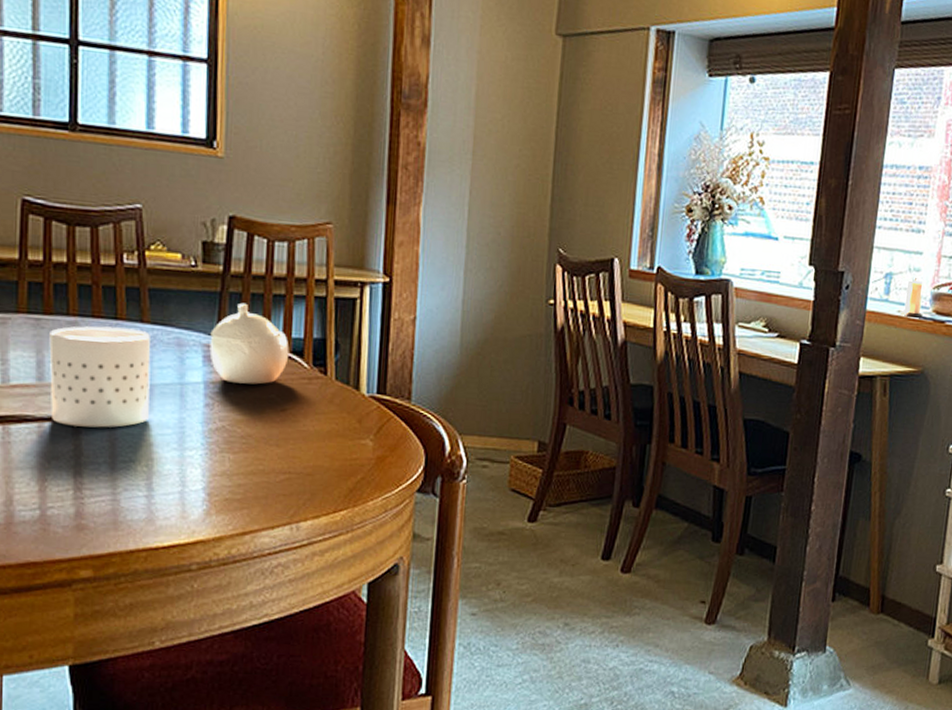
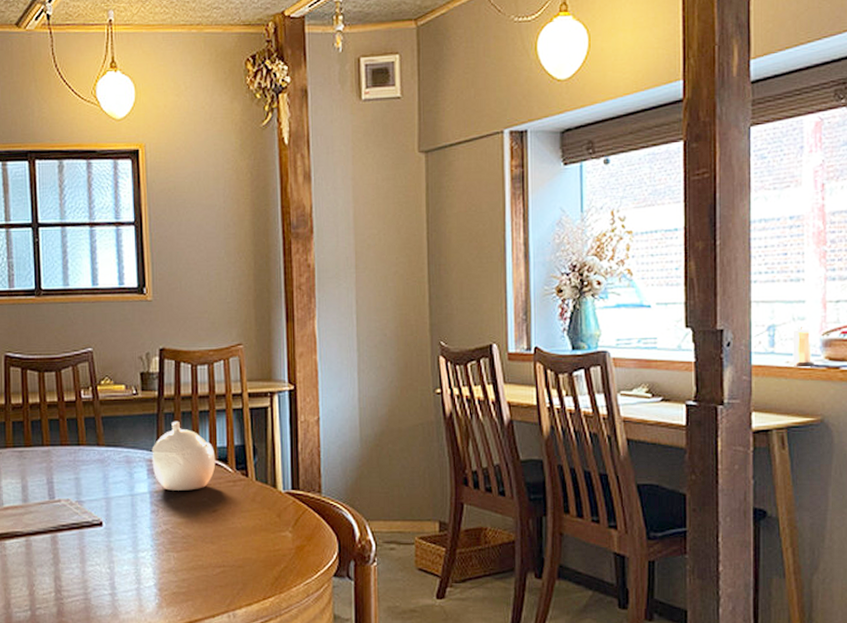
mug: present [49,326,151,428] -> none [30,452,108,538]

